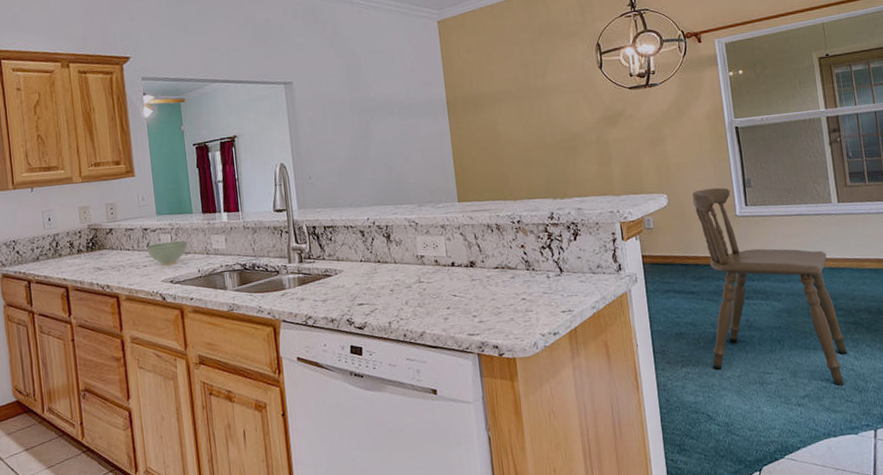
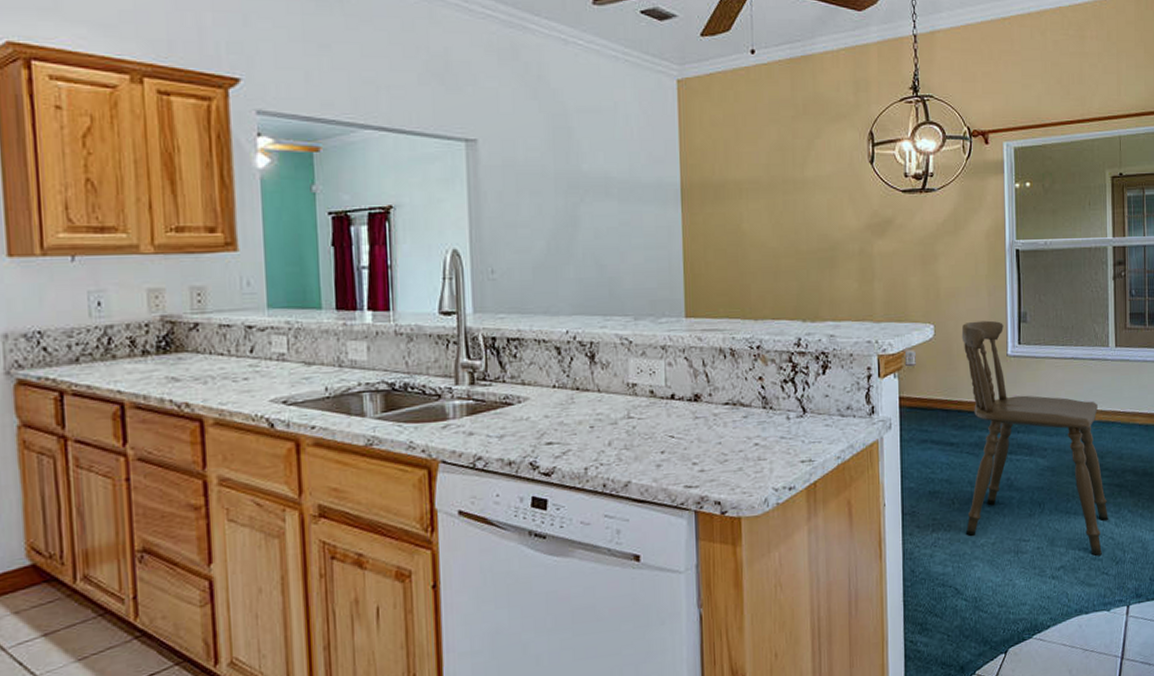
bowl: present [146,240,188,266] -> none [249,345,313,380]

